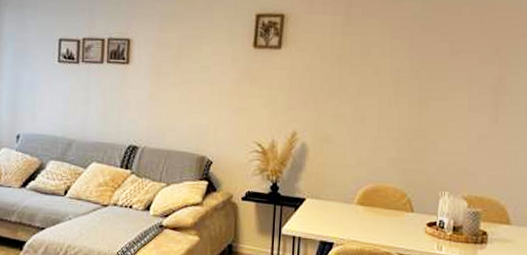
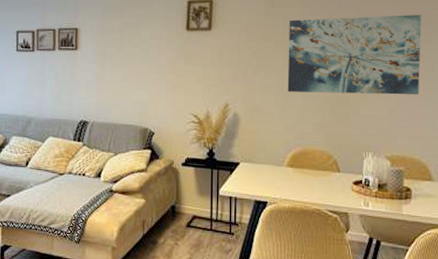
wall art: none [361,41,508,131] -> present [287,15,421,95]

